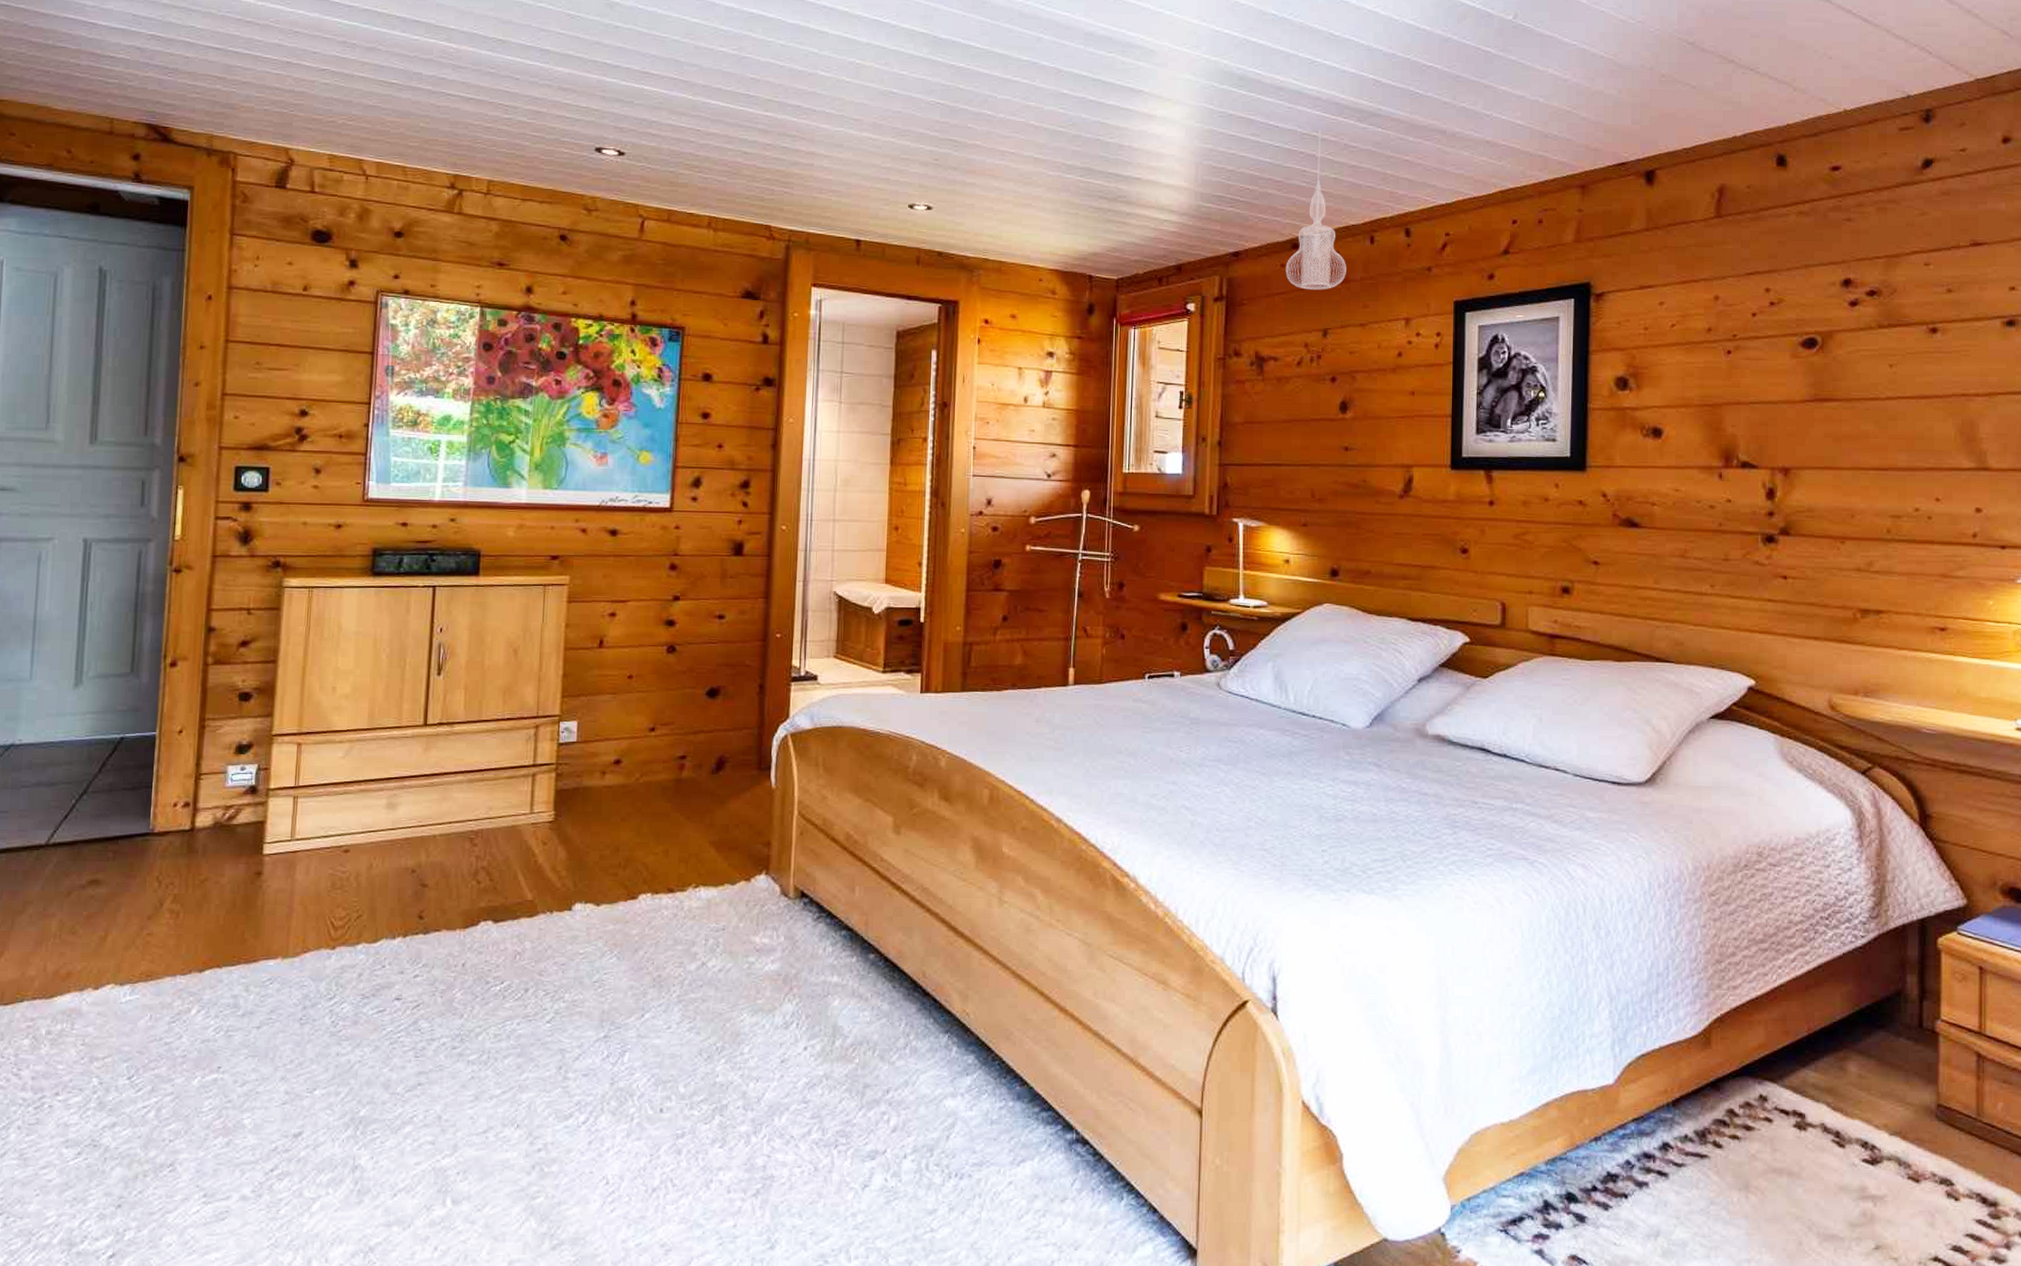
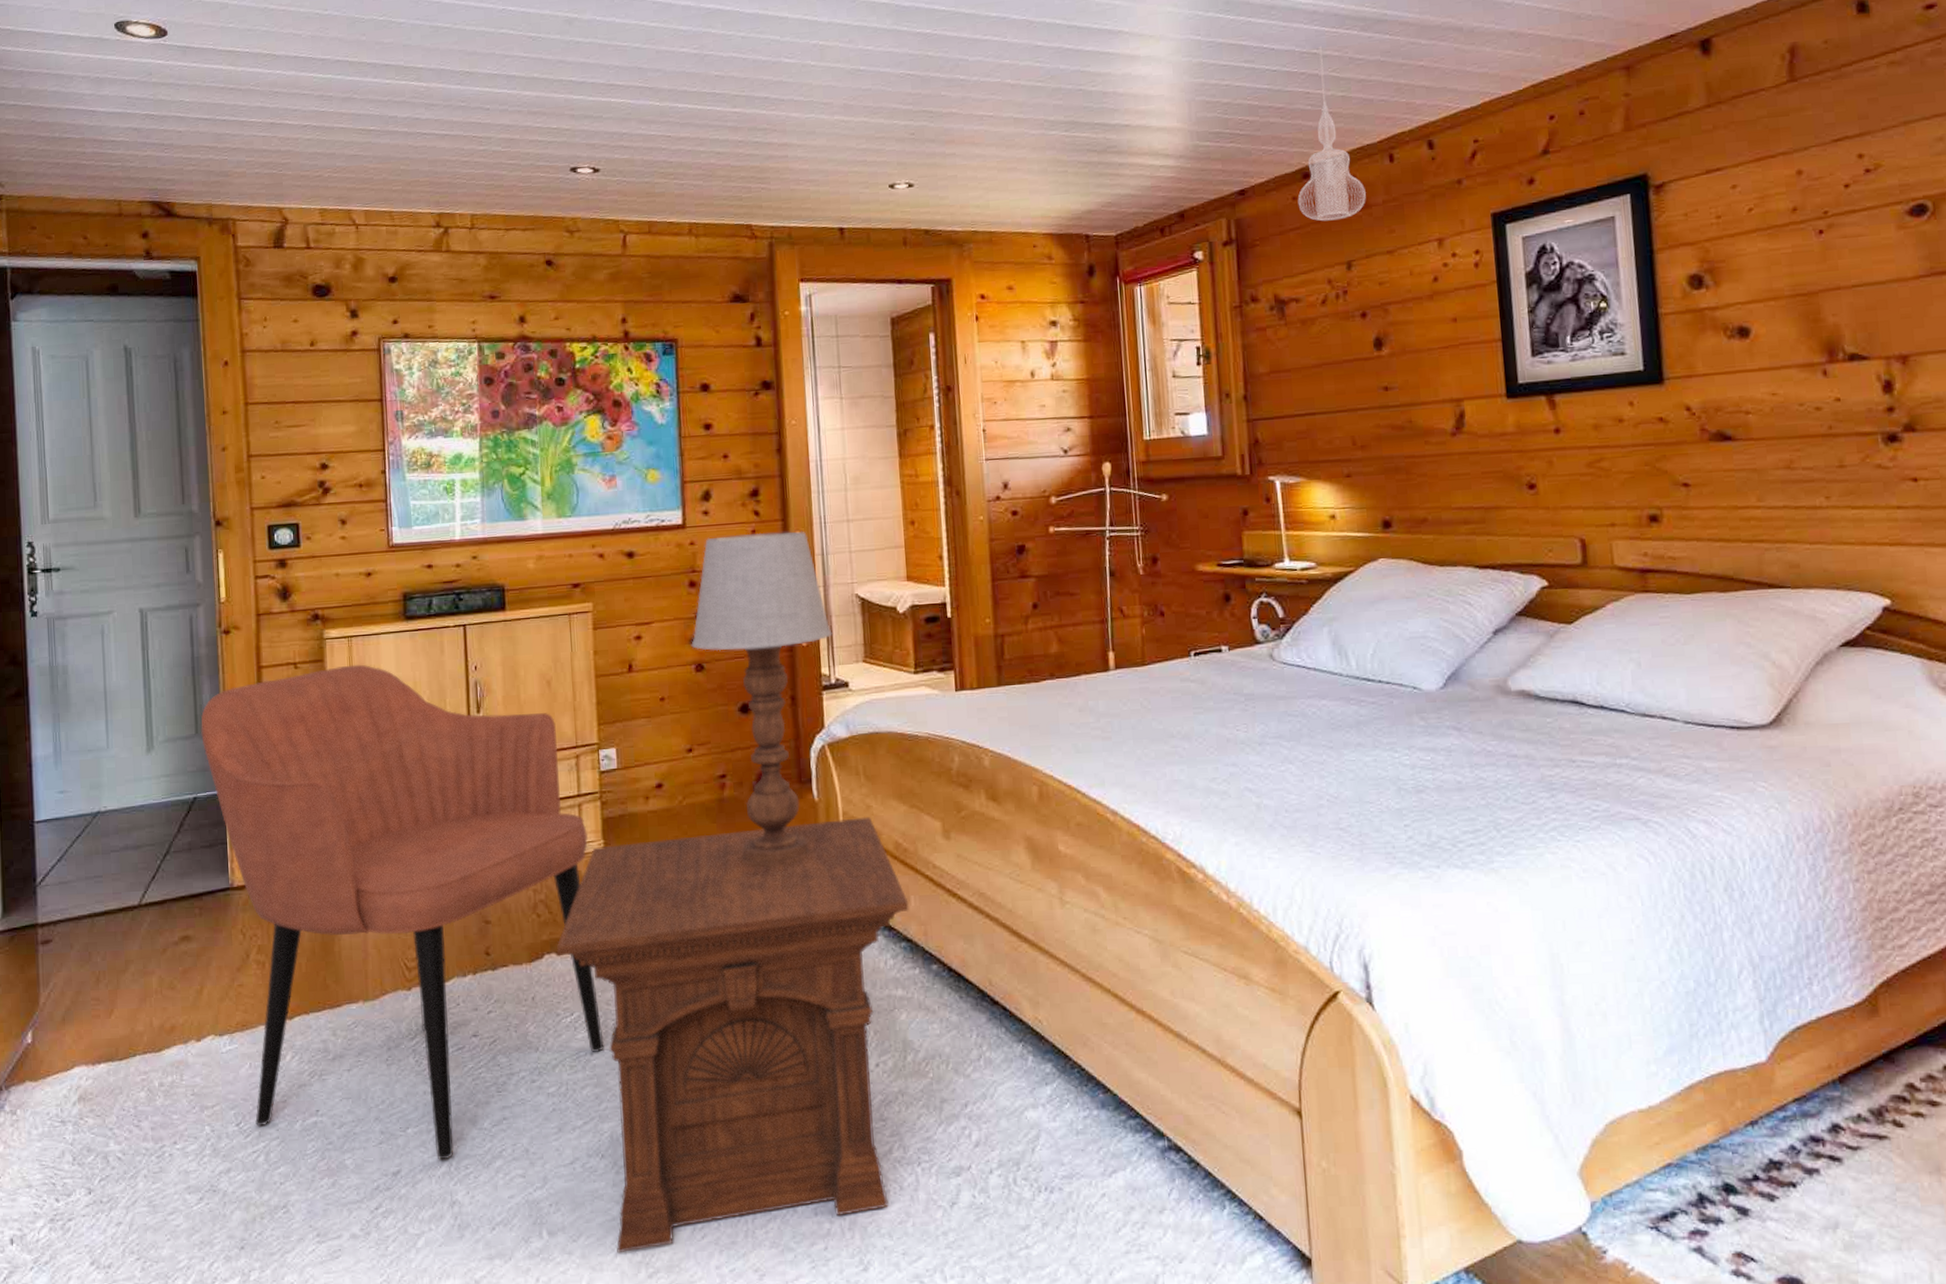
armchair: none [137,616,540,1124] -> present [201,664,604,1160]
side table: none [494,807,853,1224] -> present [557,817,909,1253]
table lamp: none [665,523,807,849] -> present [691,531,832,867]

